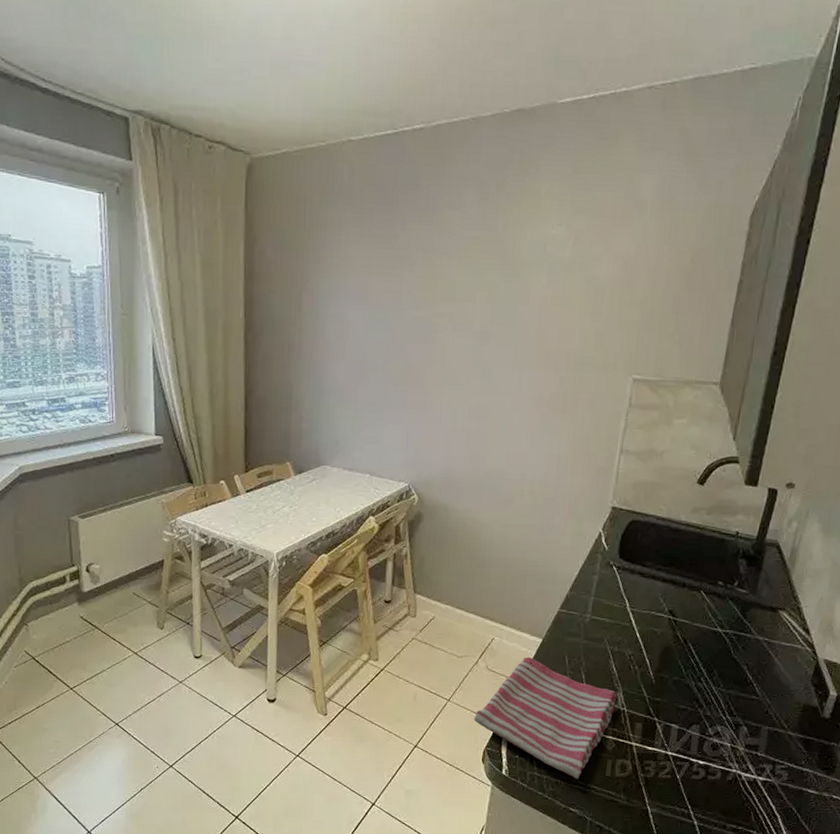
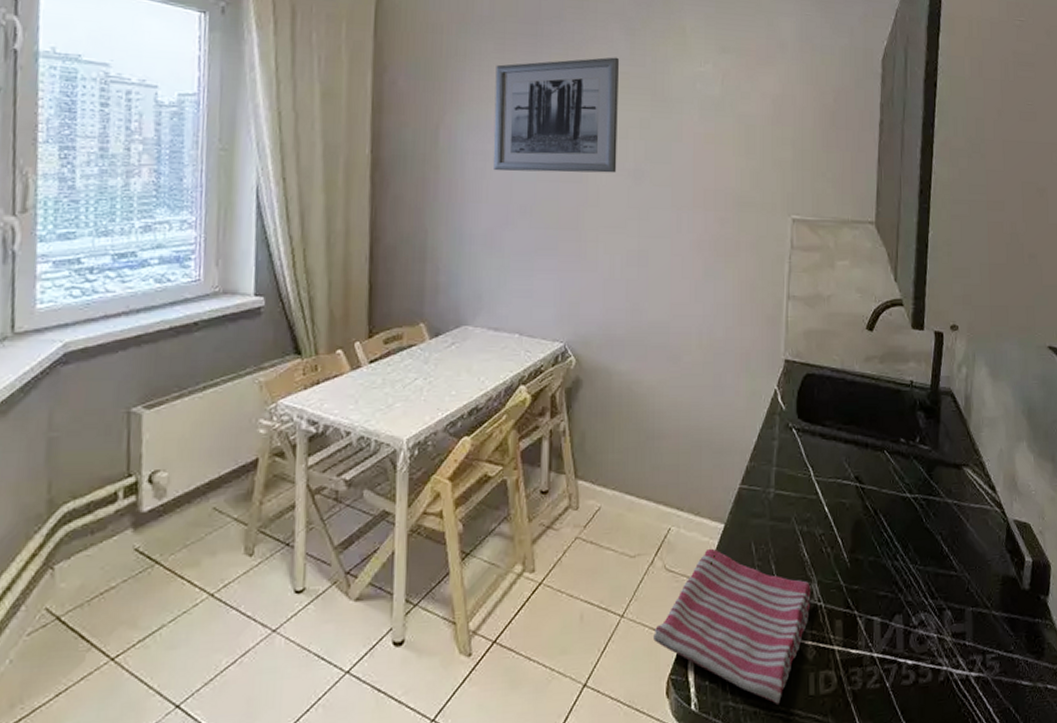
wall art: none [350,222,471,335] -> present [493,57,619,173]

